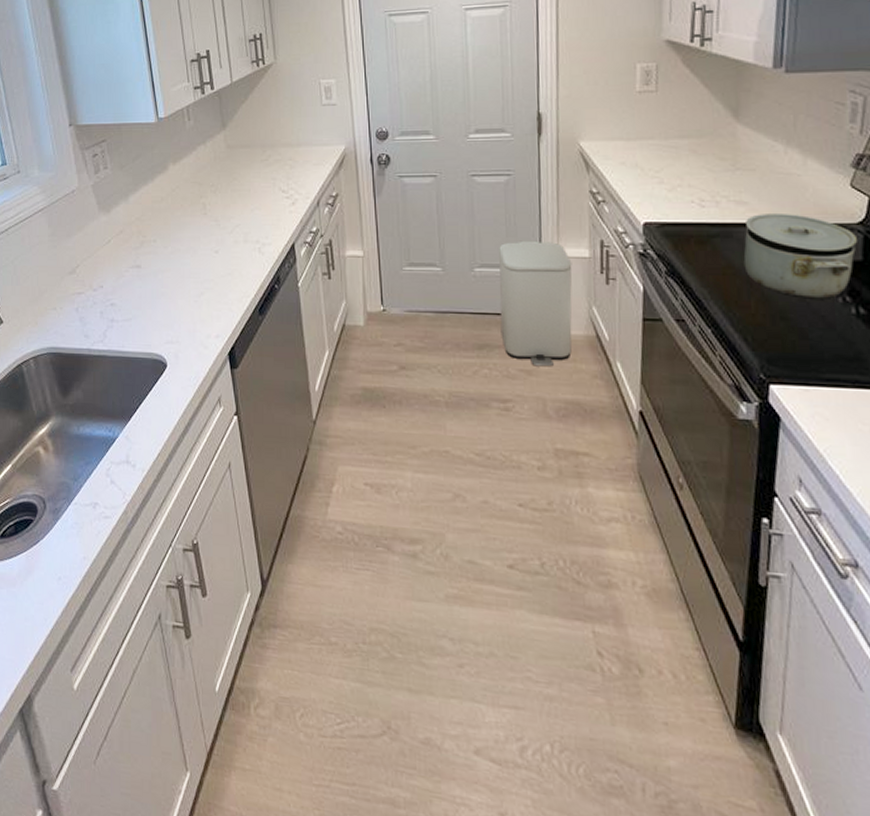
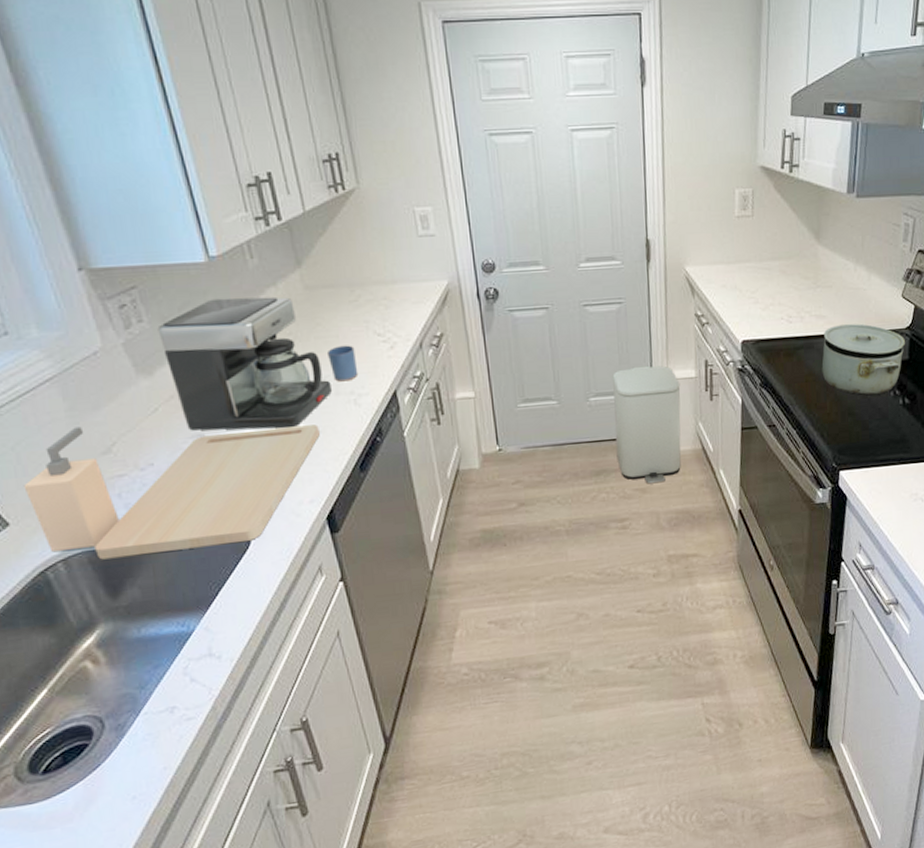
soap dispenser: none [15,249,75,350] -> present [23,426,119,553]
cutting board: none [56,266,229,365] -> present [94,424,320,560]
coffee maker: none [117,152,241,268] -> present [157,296,332,431]
mug: none [239,199,264,231] -> present [326,345,359,382]

